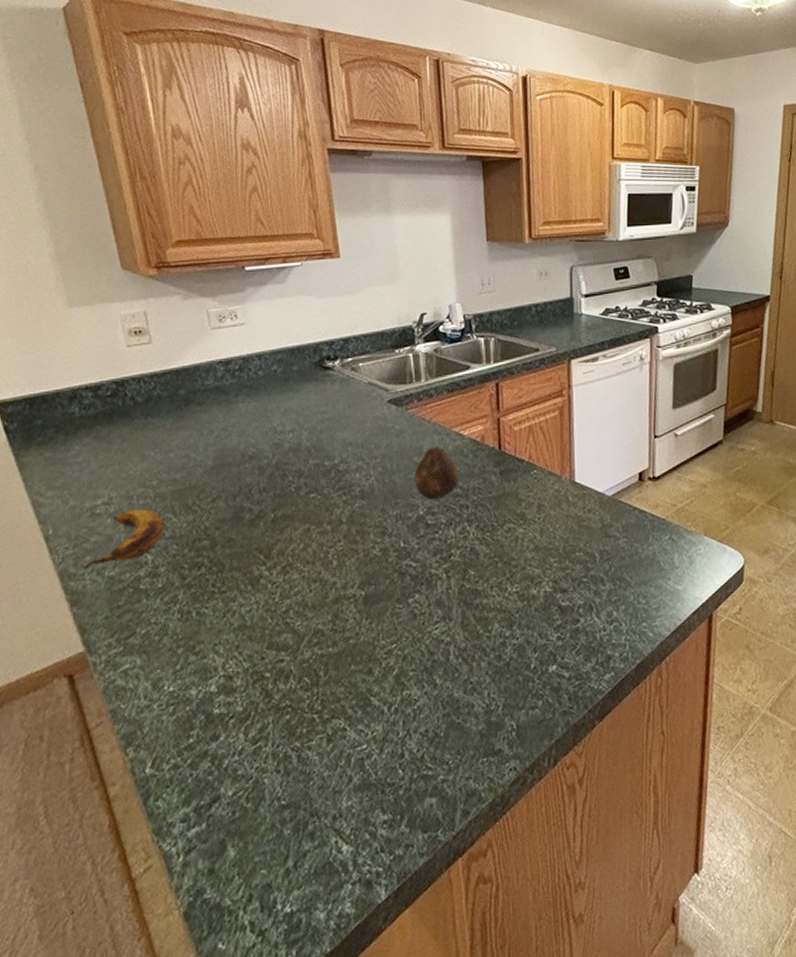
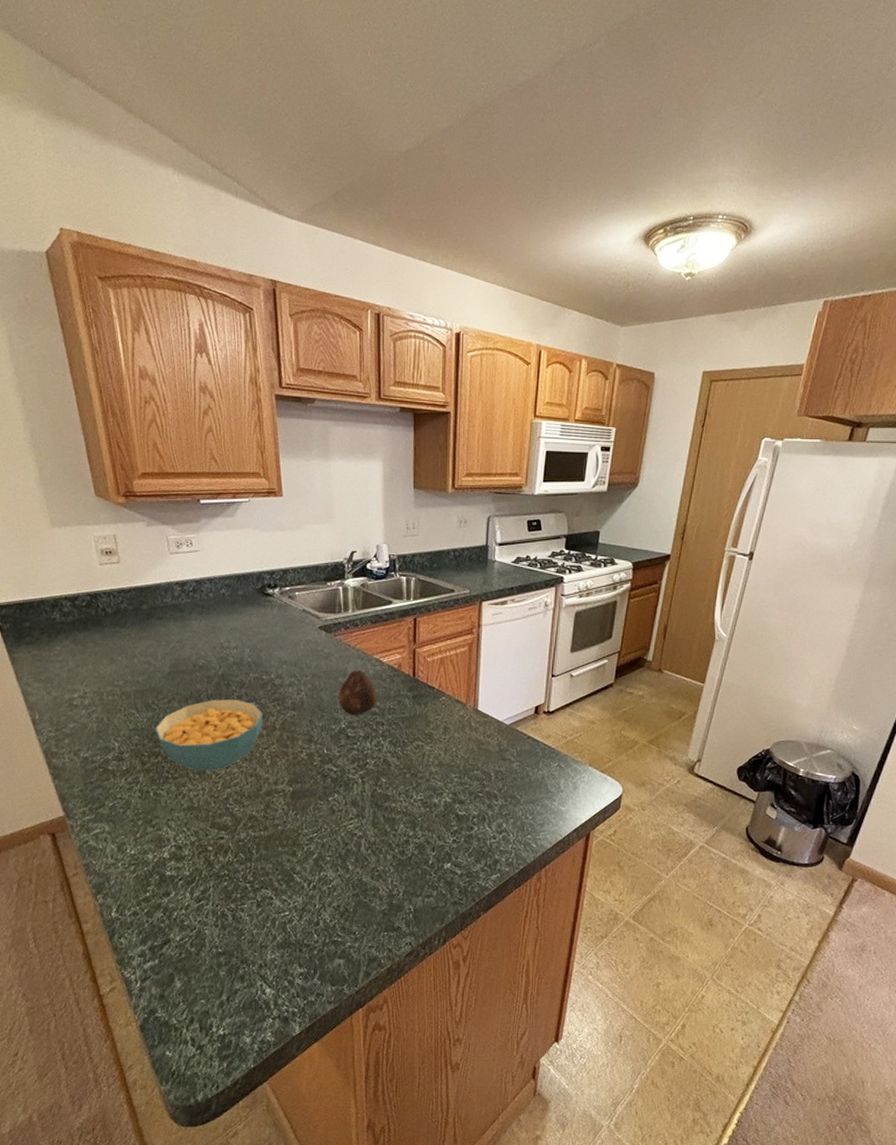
banana: present [83,509,164,570] -> none [63,704,129,751]
cereal bowl: none [196,491,326,581] -> present [155,699,263,771]

